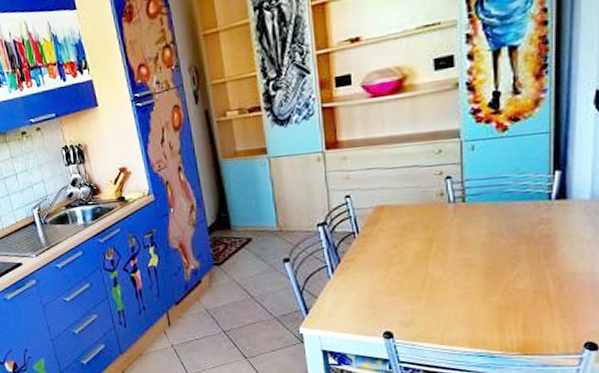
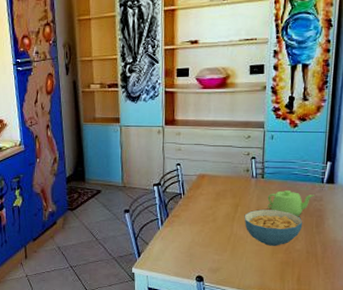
cereal bowl: none [441,240,525,288] -> present [244,209,303,246]
teapot: none [472,214,539,248] -> present [267,190,314,217]

